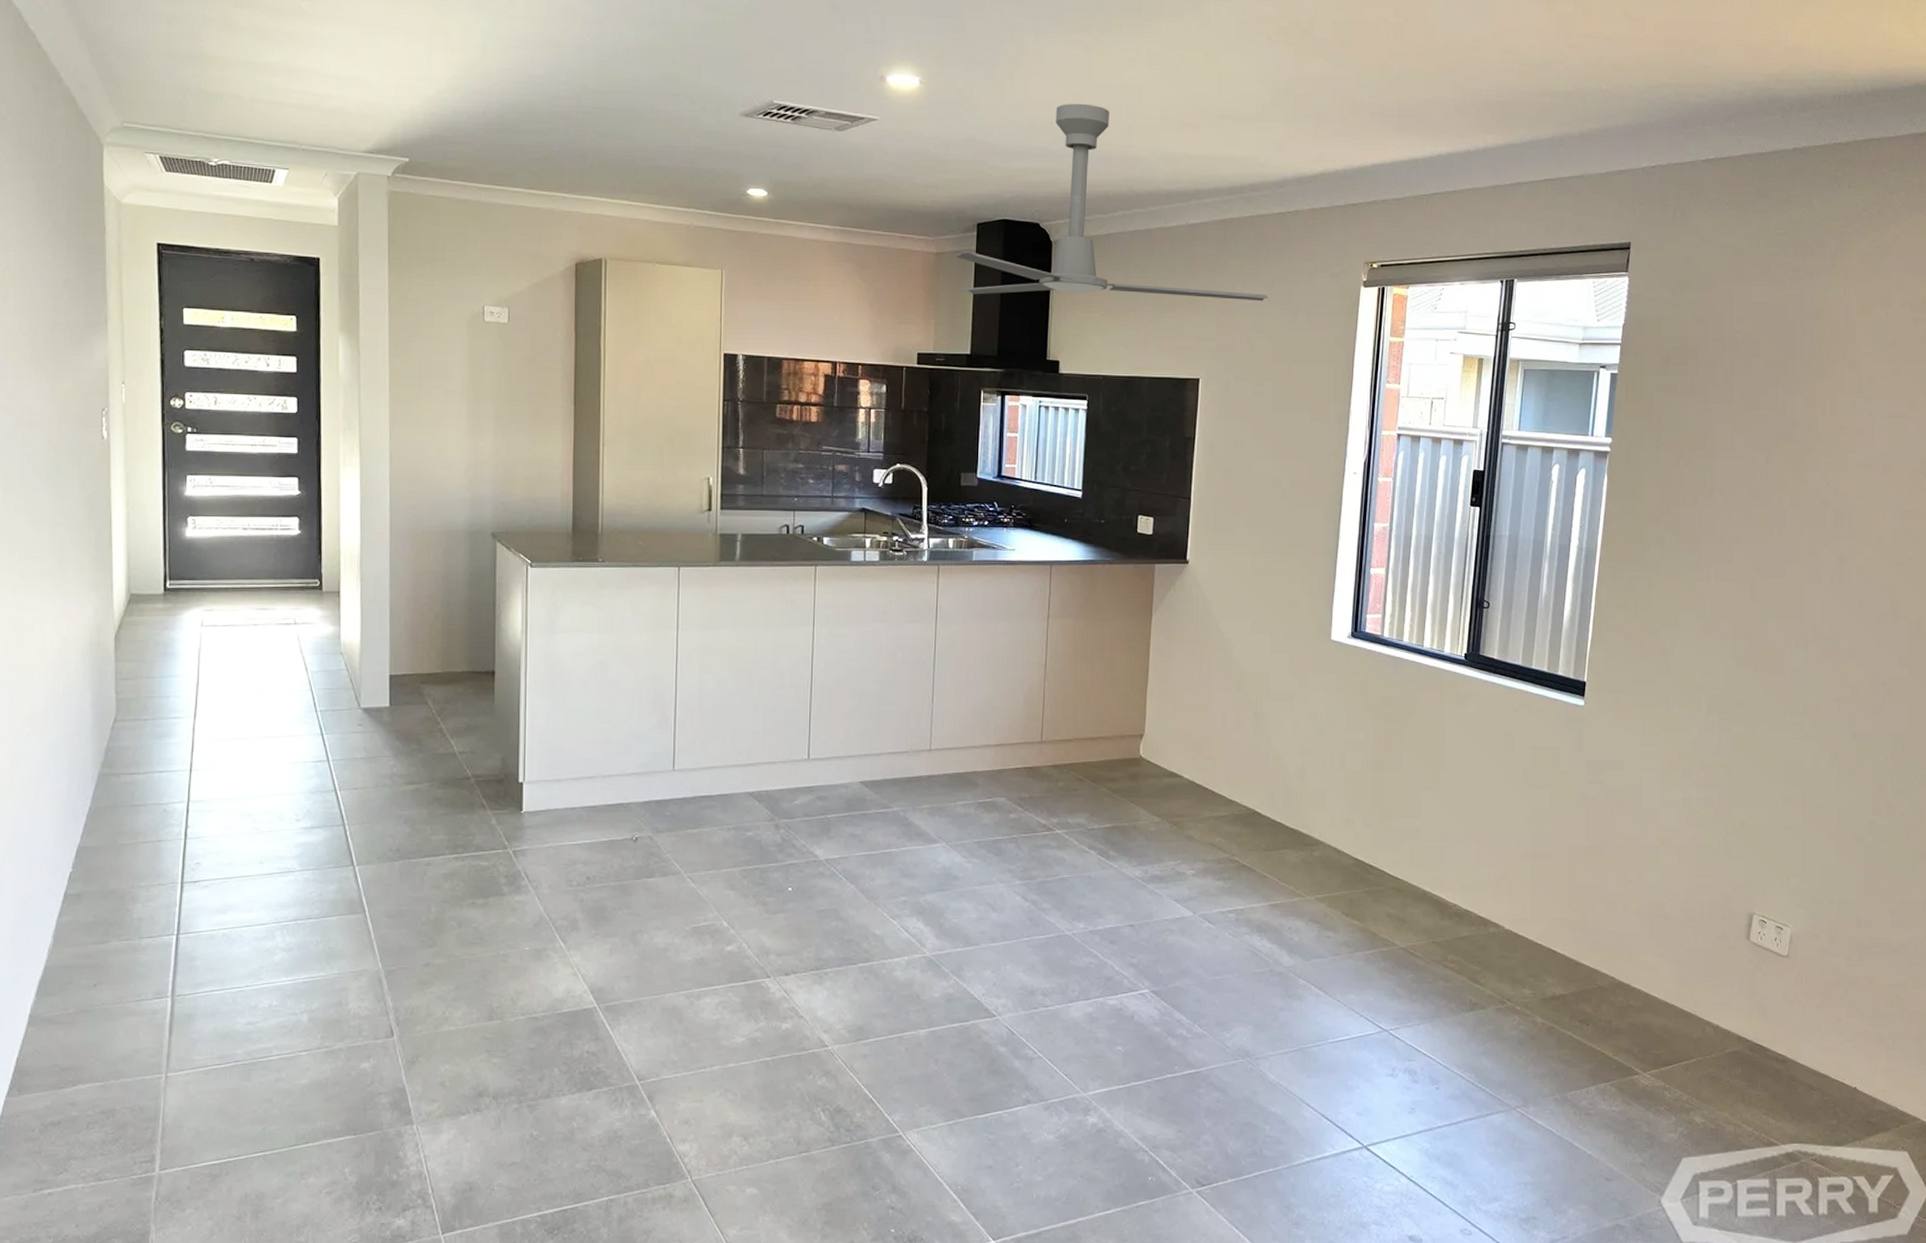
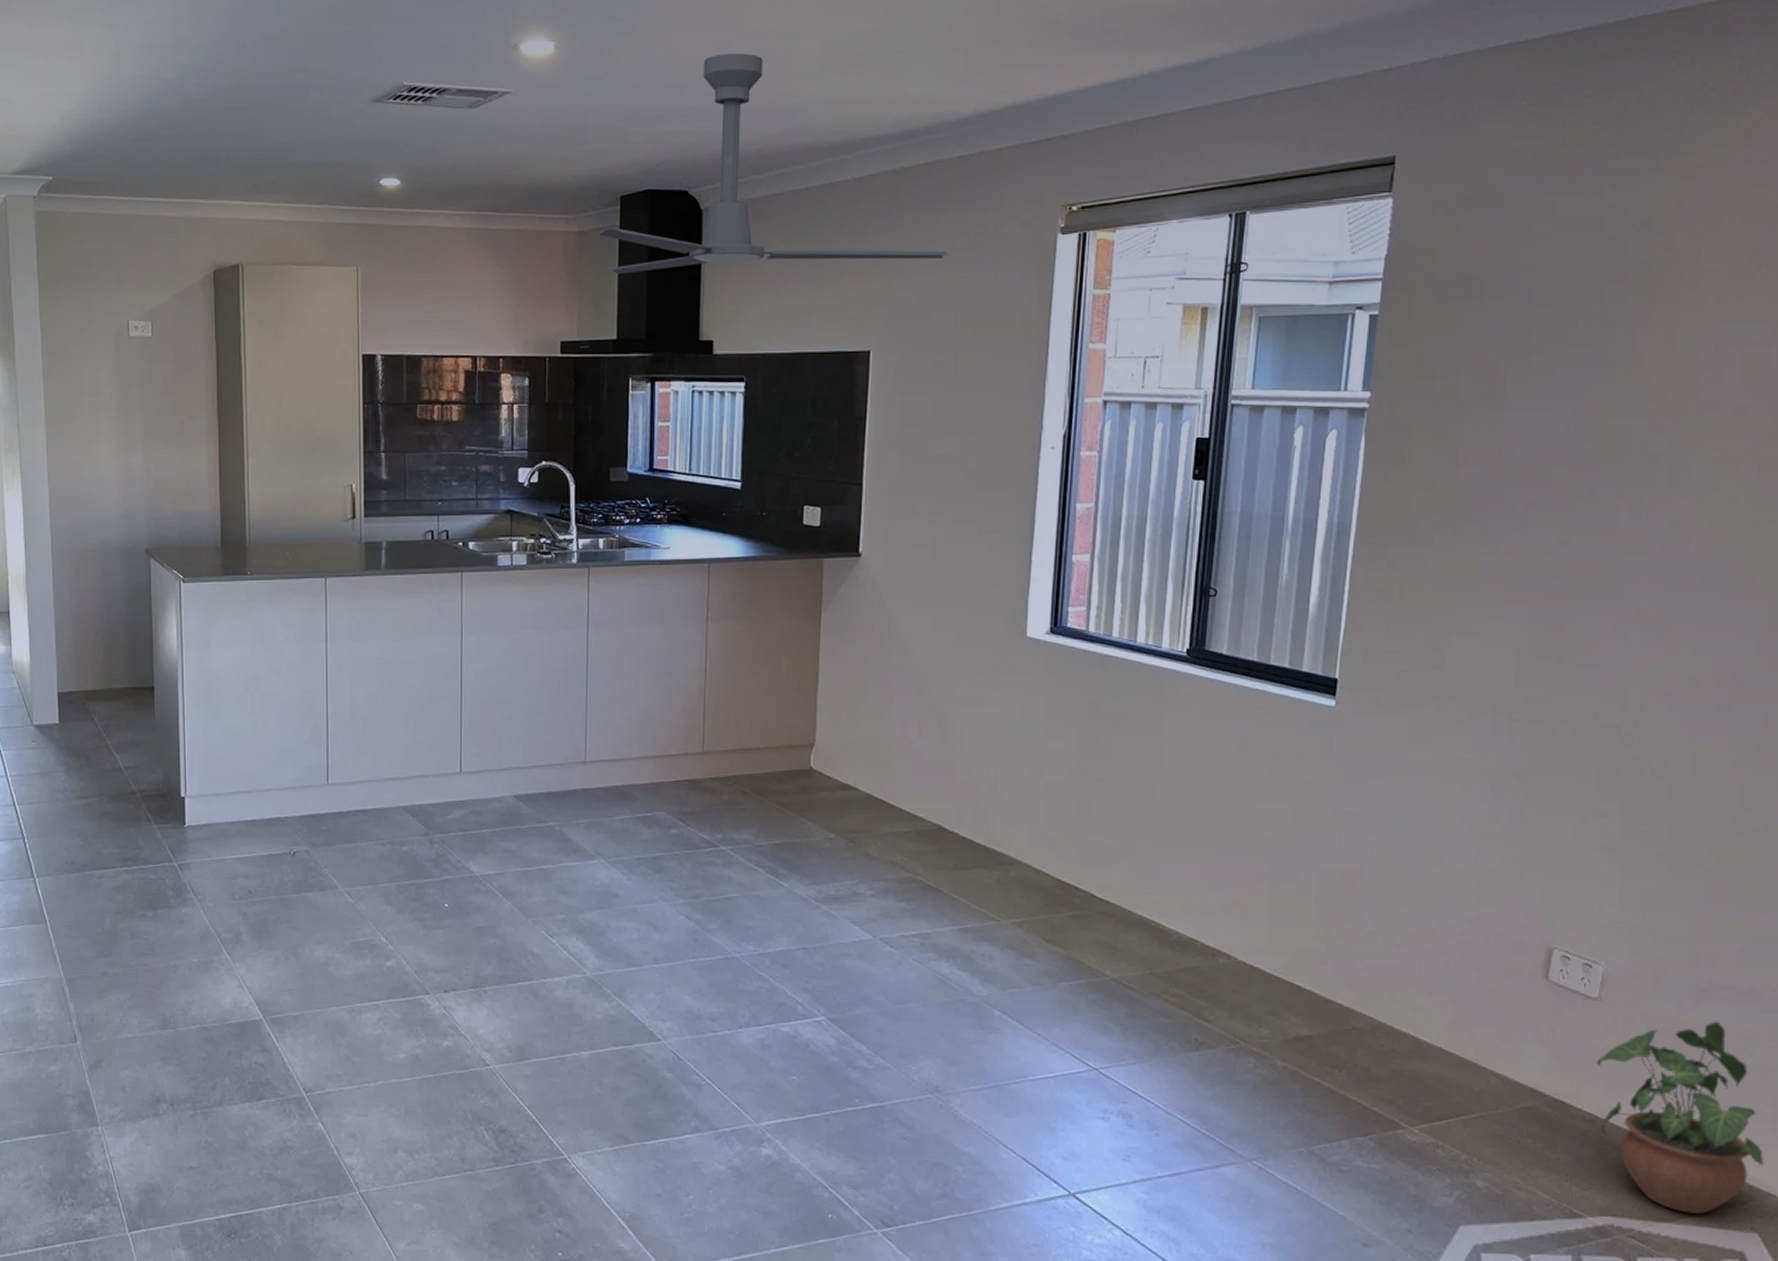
potted plant: none [1786,973,1911,1138] -> present [1596,1021,1763,1215]

